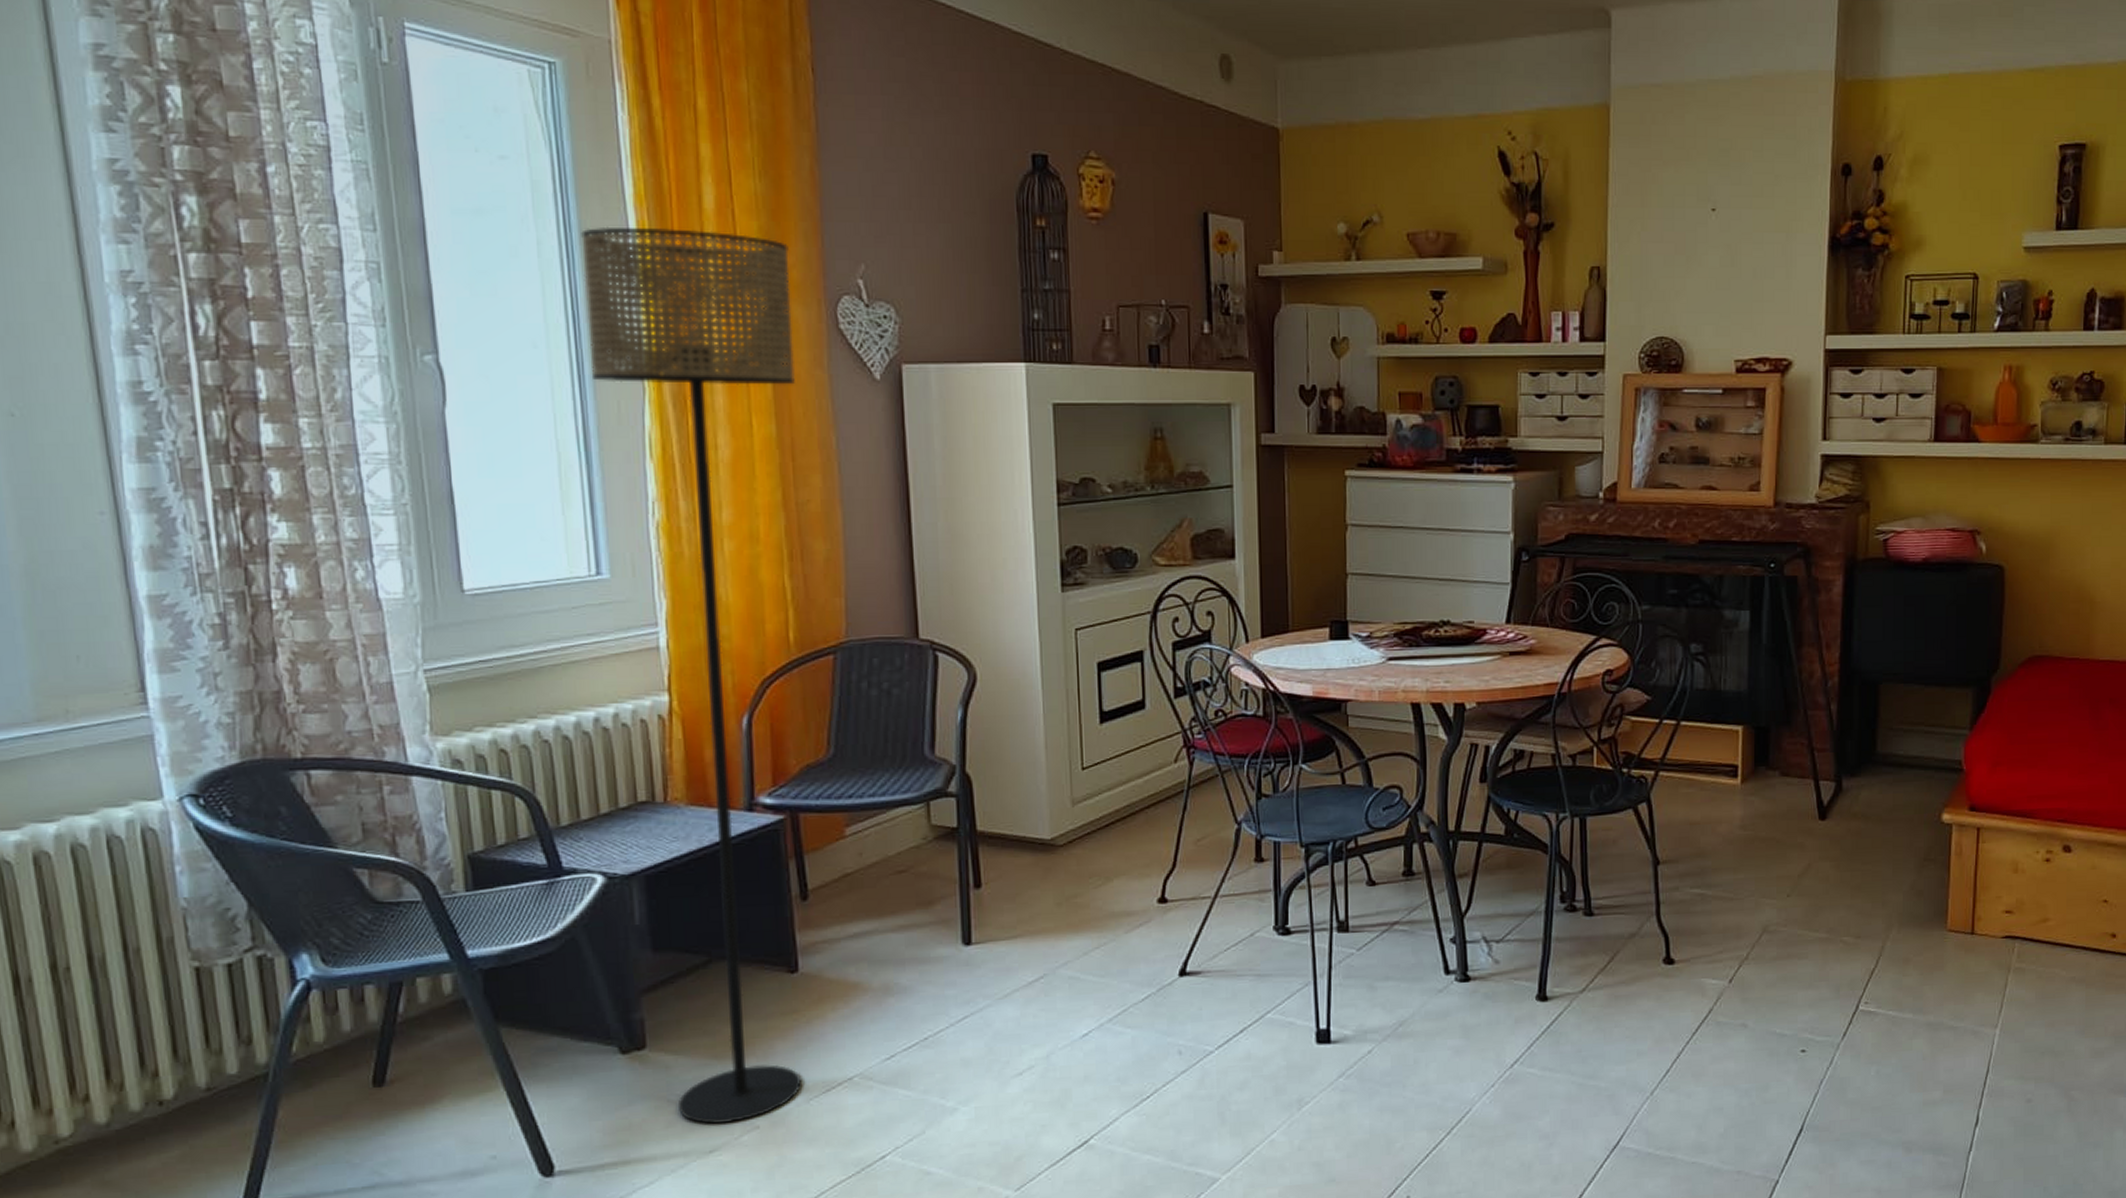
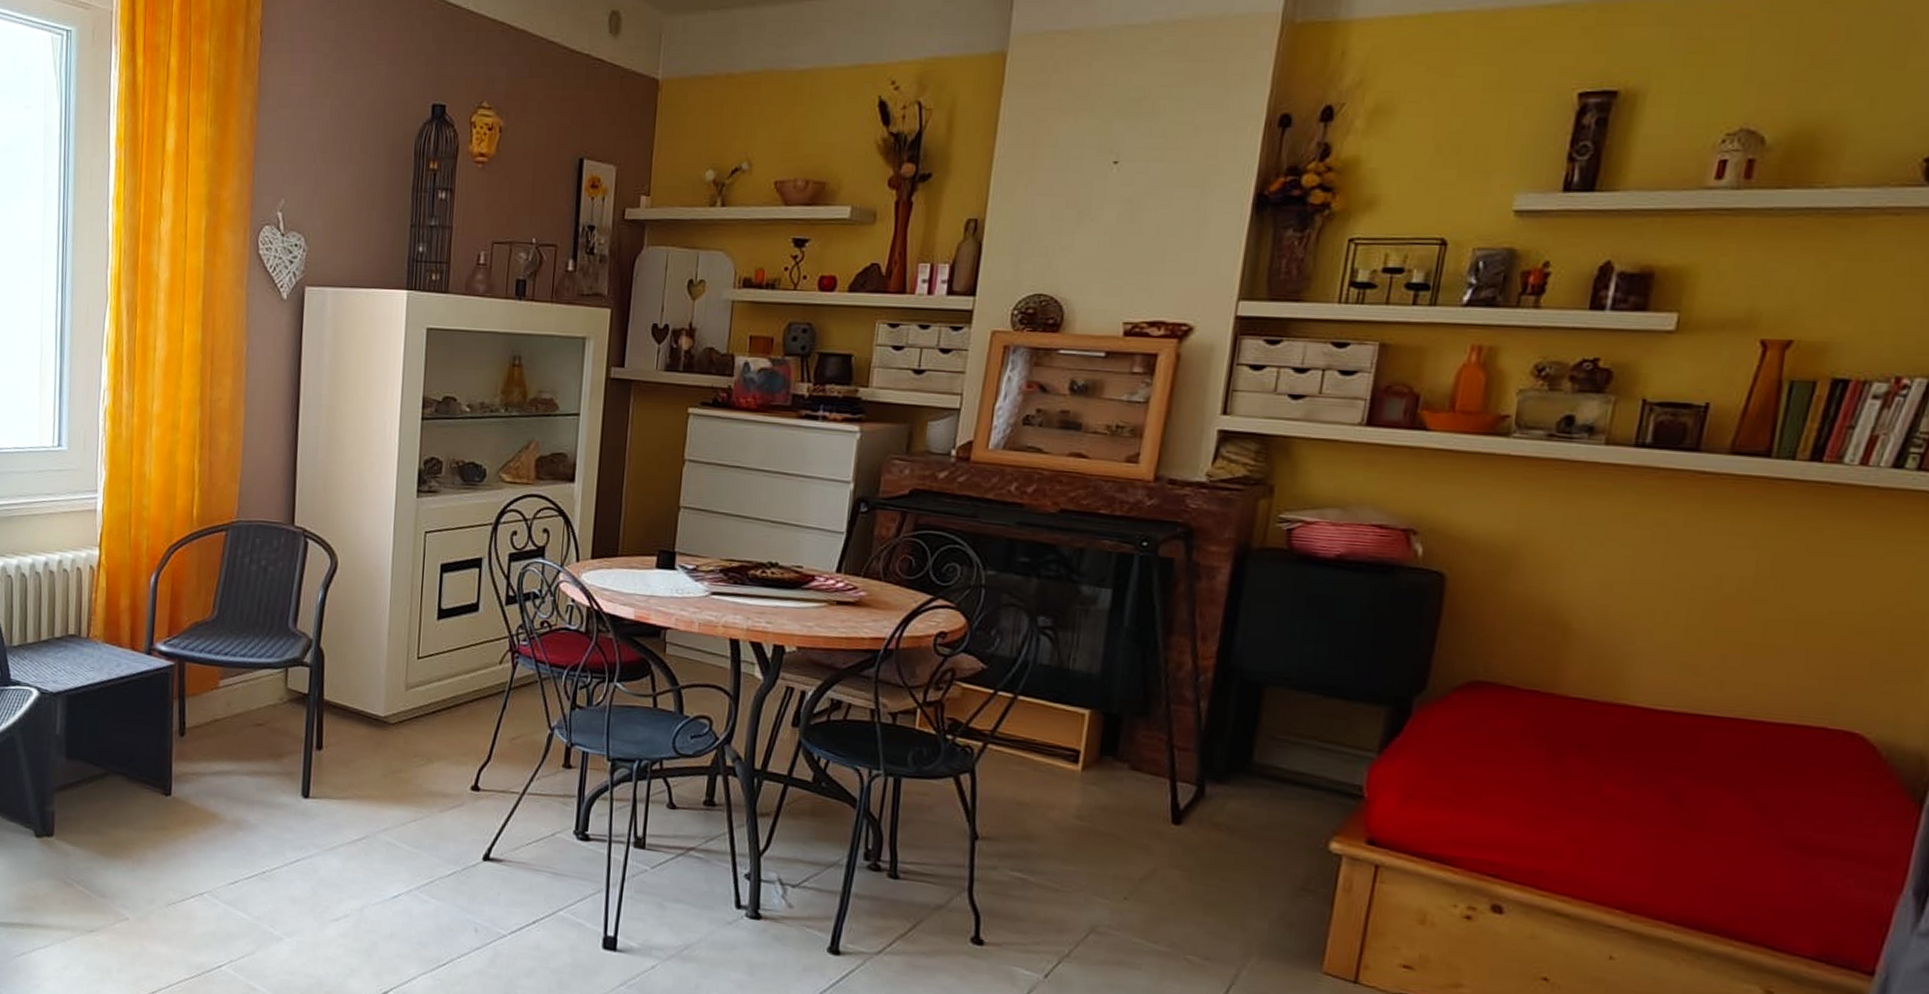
floor lamp: present [581,226,801,1124] -> none [70,163,227,911]

